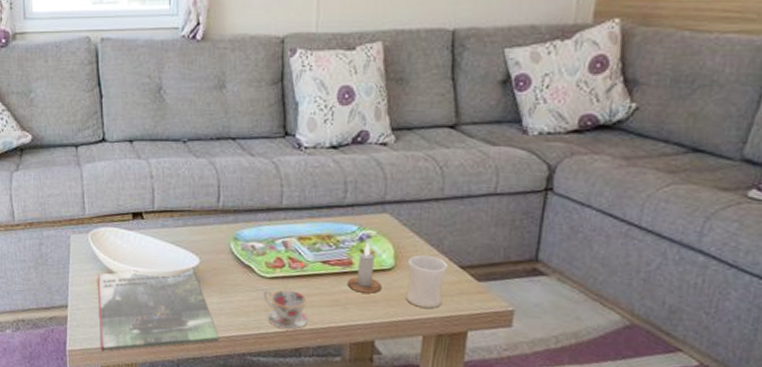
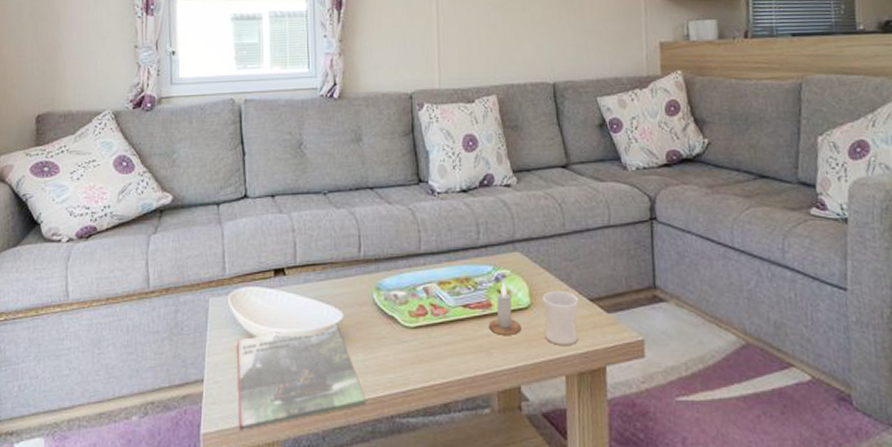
teacup: present [262,289,308,329] -> none [407,339,454,382]

